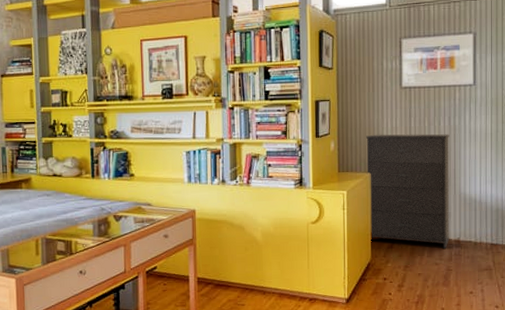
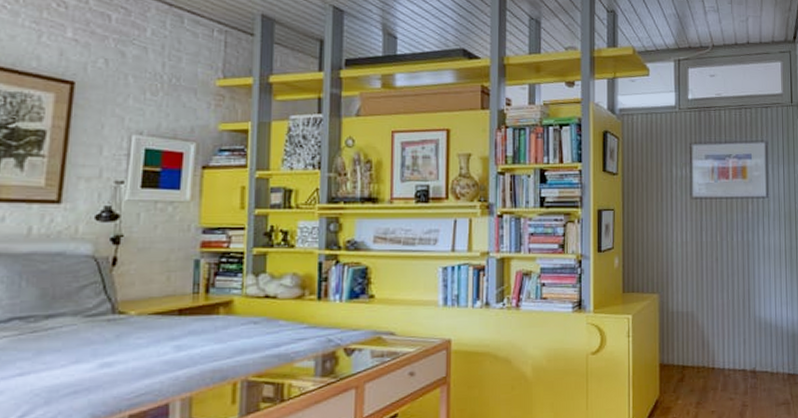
dresser: present [366,134,449,249] -> none [654,249,744,381]

